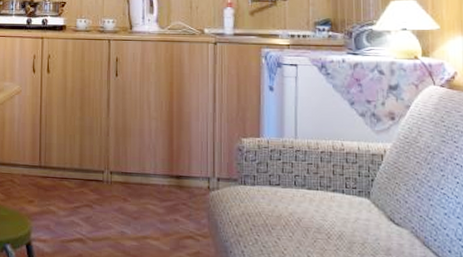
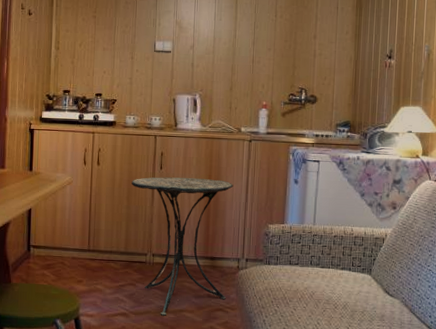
side table: none [85,85,199,243] -> present [132,177,234,316]

